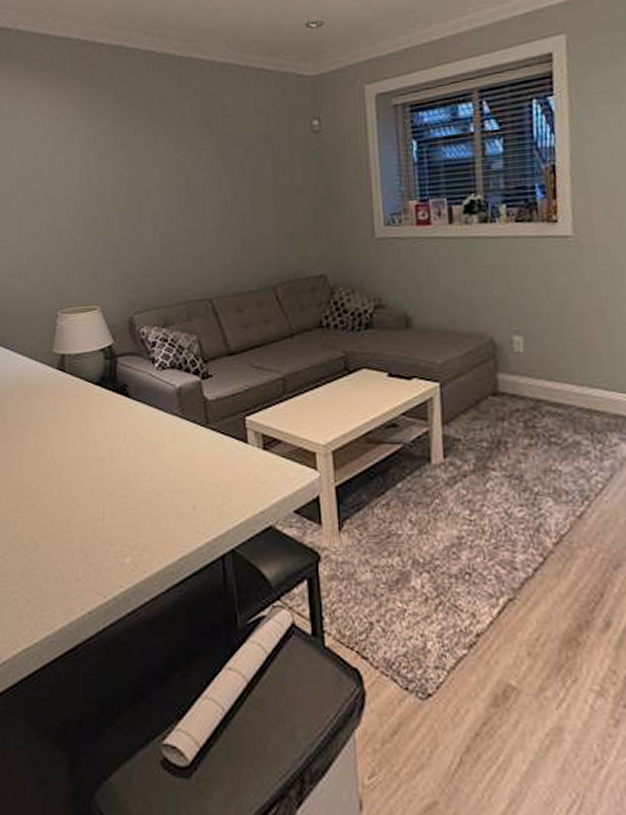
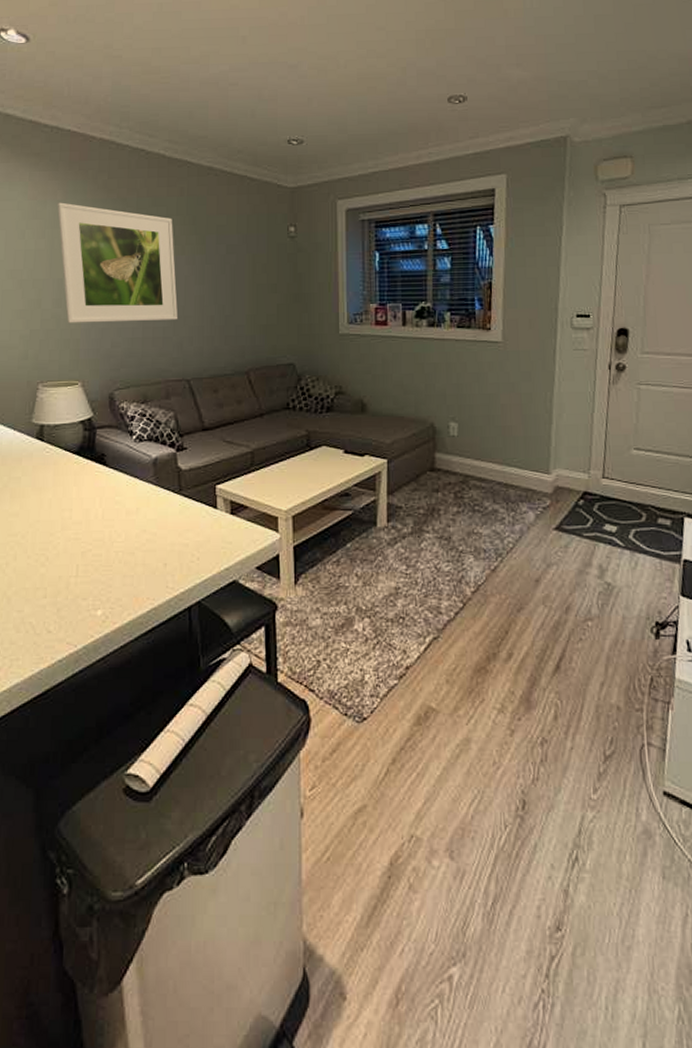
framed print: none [69,116,196,244] -> present [57,202,178,323]

